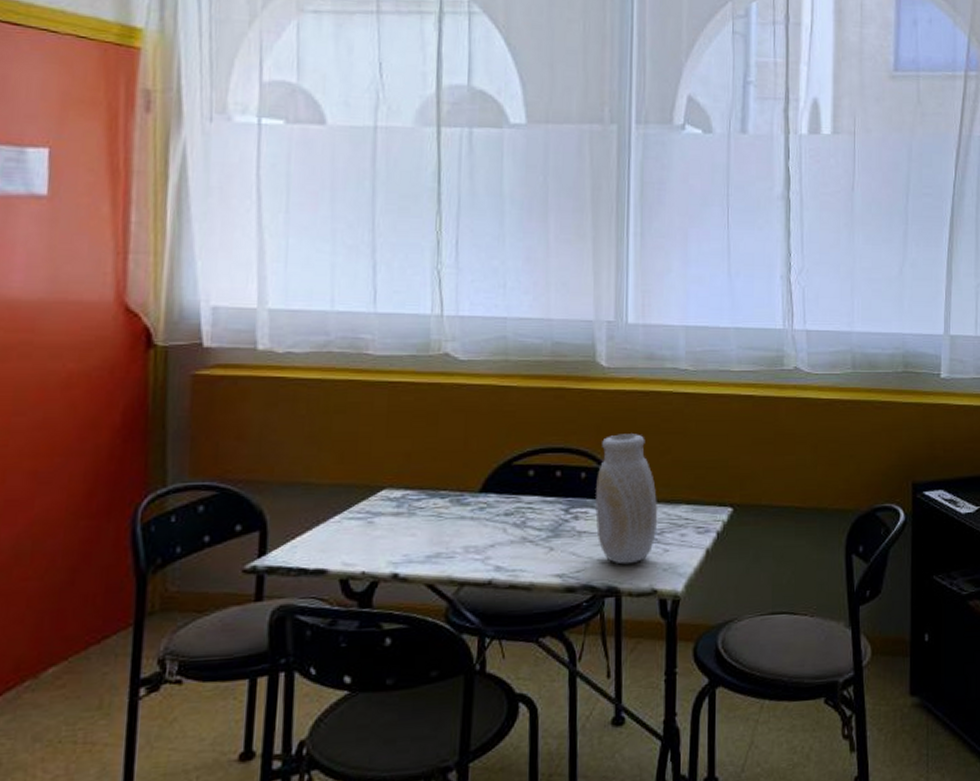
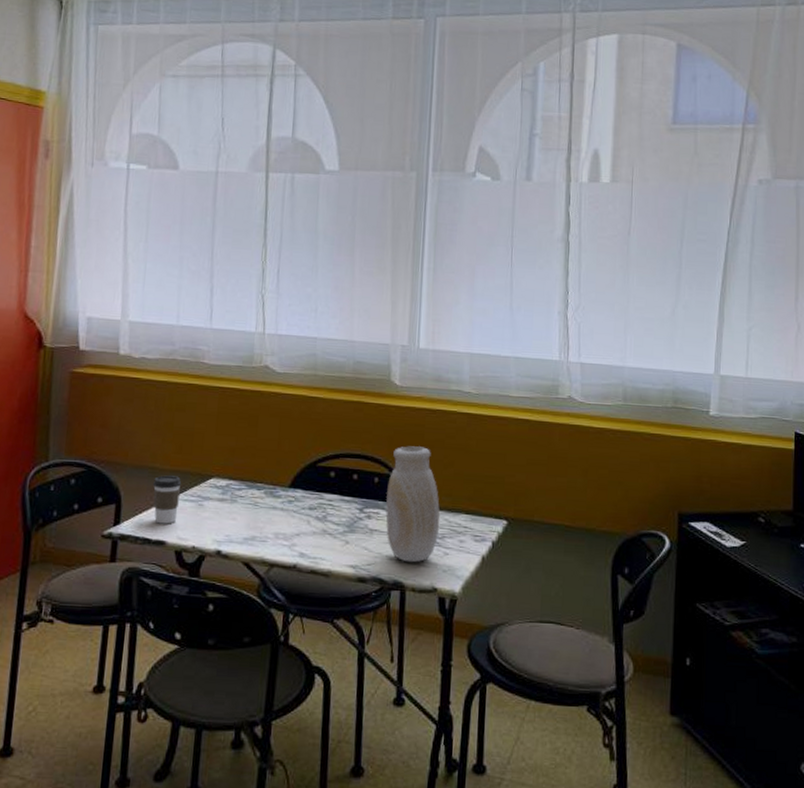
coffee cup: none [307,491,345,550] -> present [152,475,182,524]

